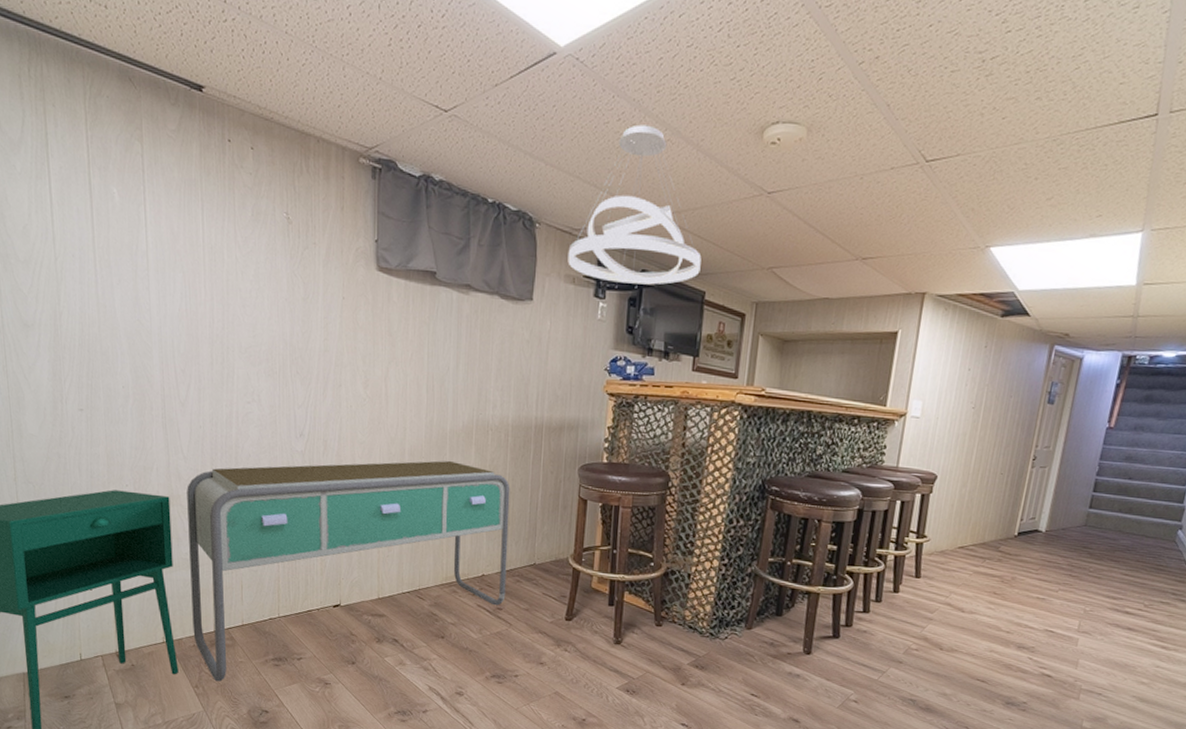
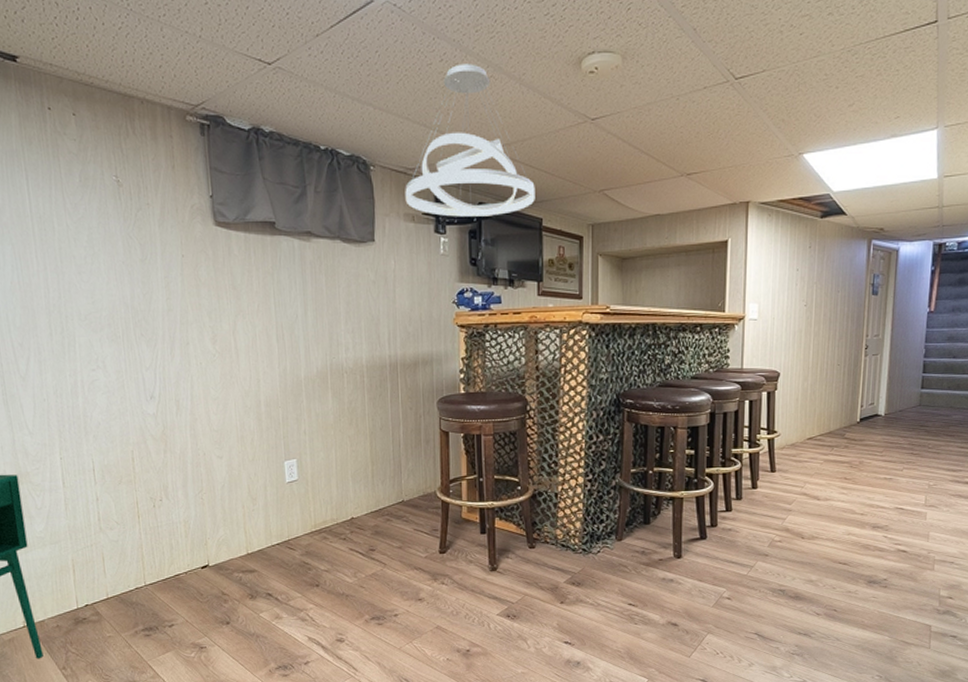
desk: present [187,461,510,682] -> none [35,408,377,660]

